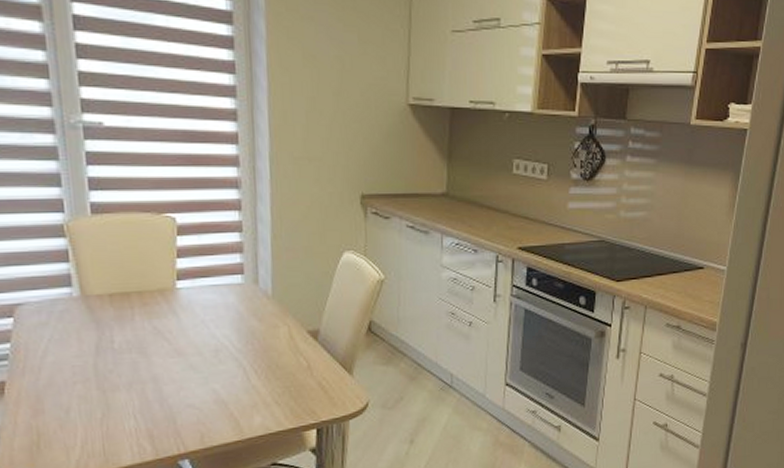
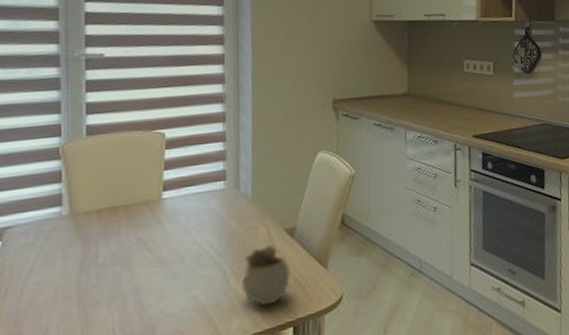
mug: none [263,345,314,406] -> present [242,244,290,306]

